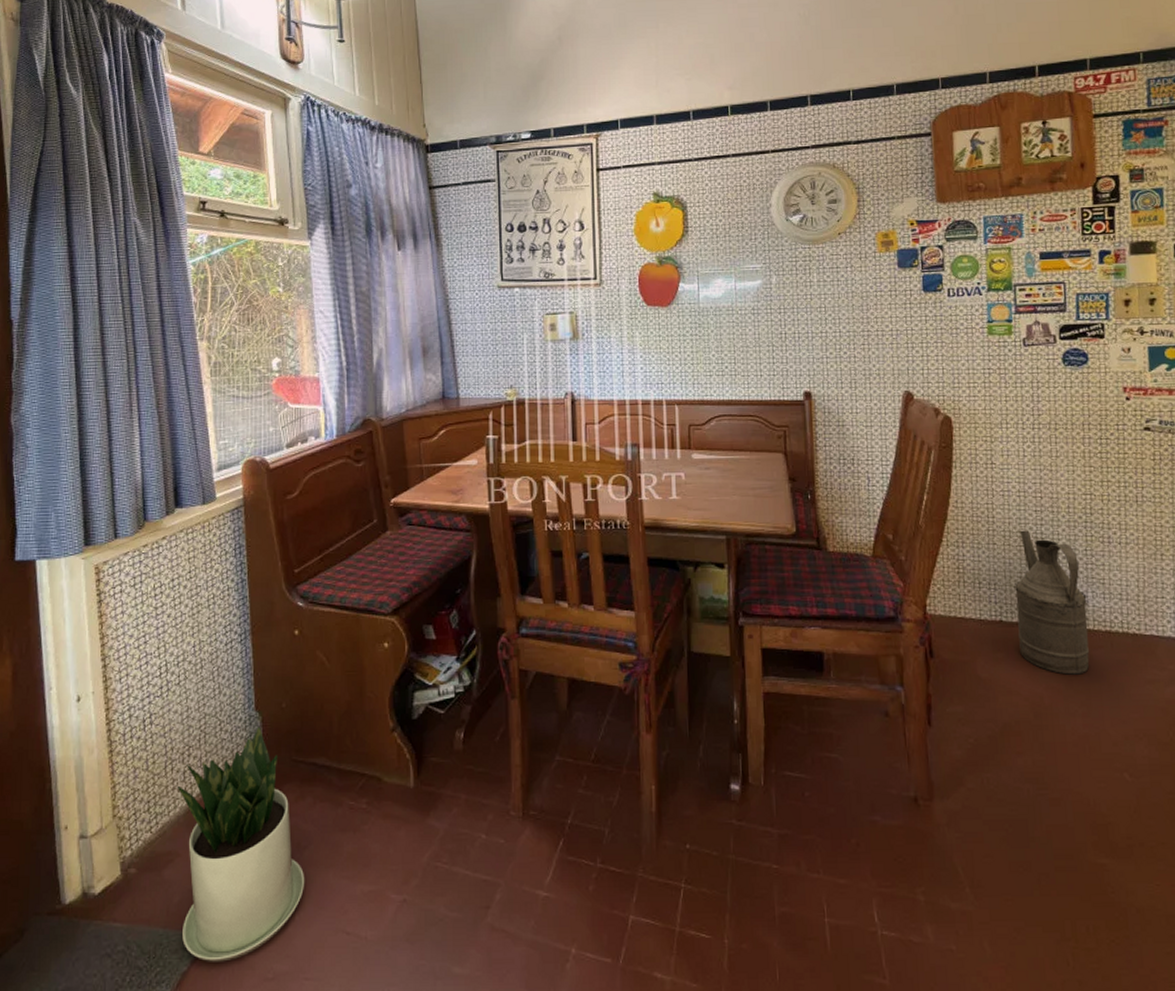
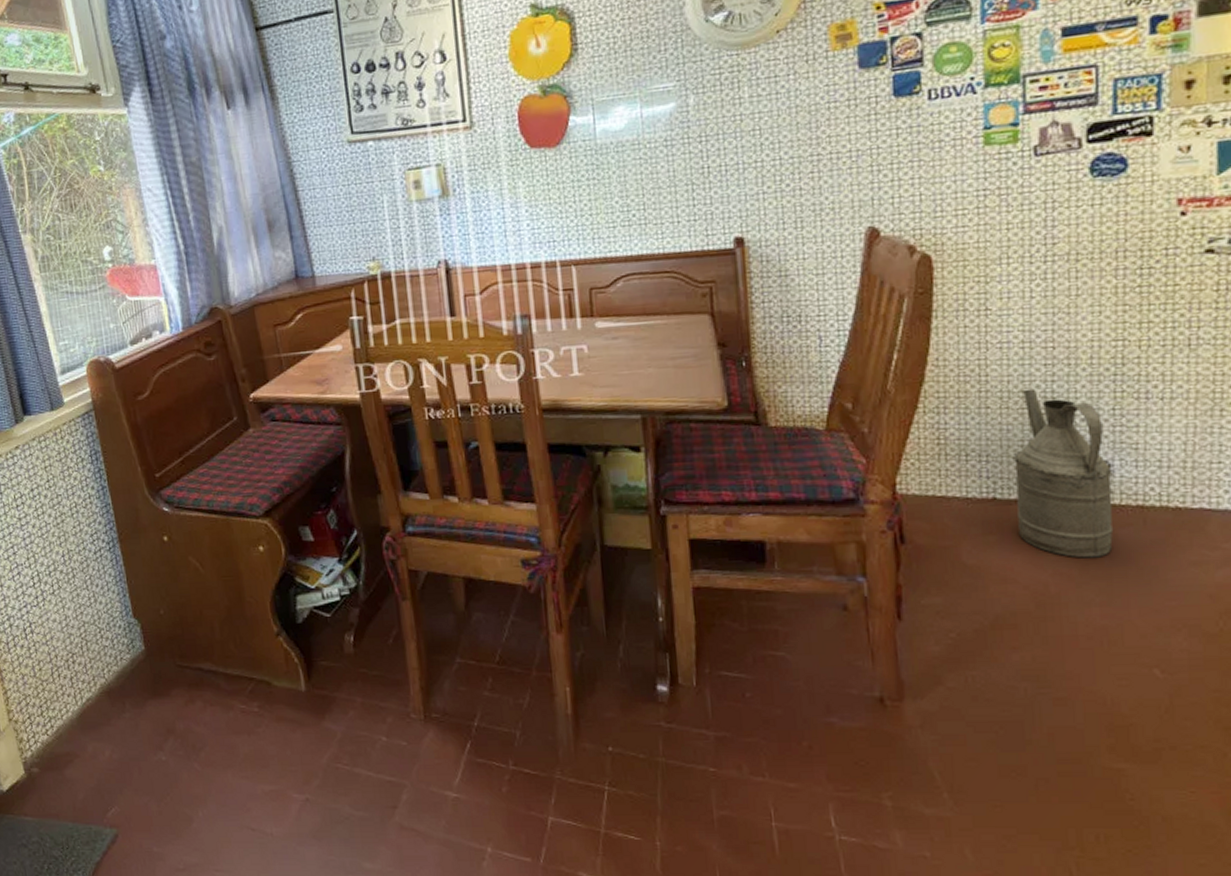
planter: present [177,726,305,962] -> none [66,633,205,853]

